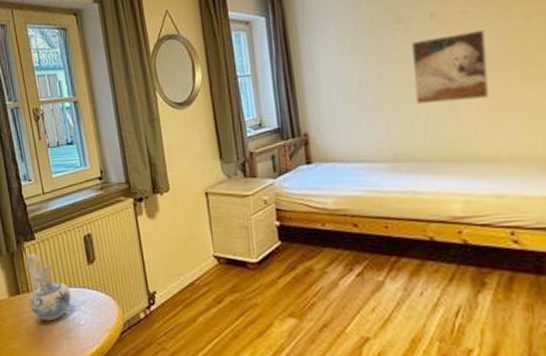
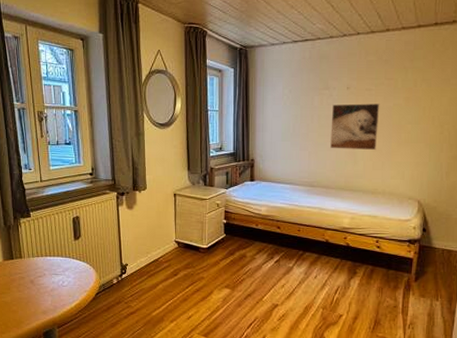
ceramic pitcher: present [25,253,71,321] -> none [20,228,57,282]

